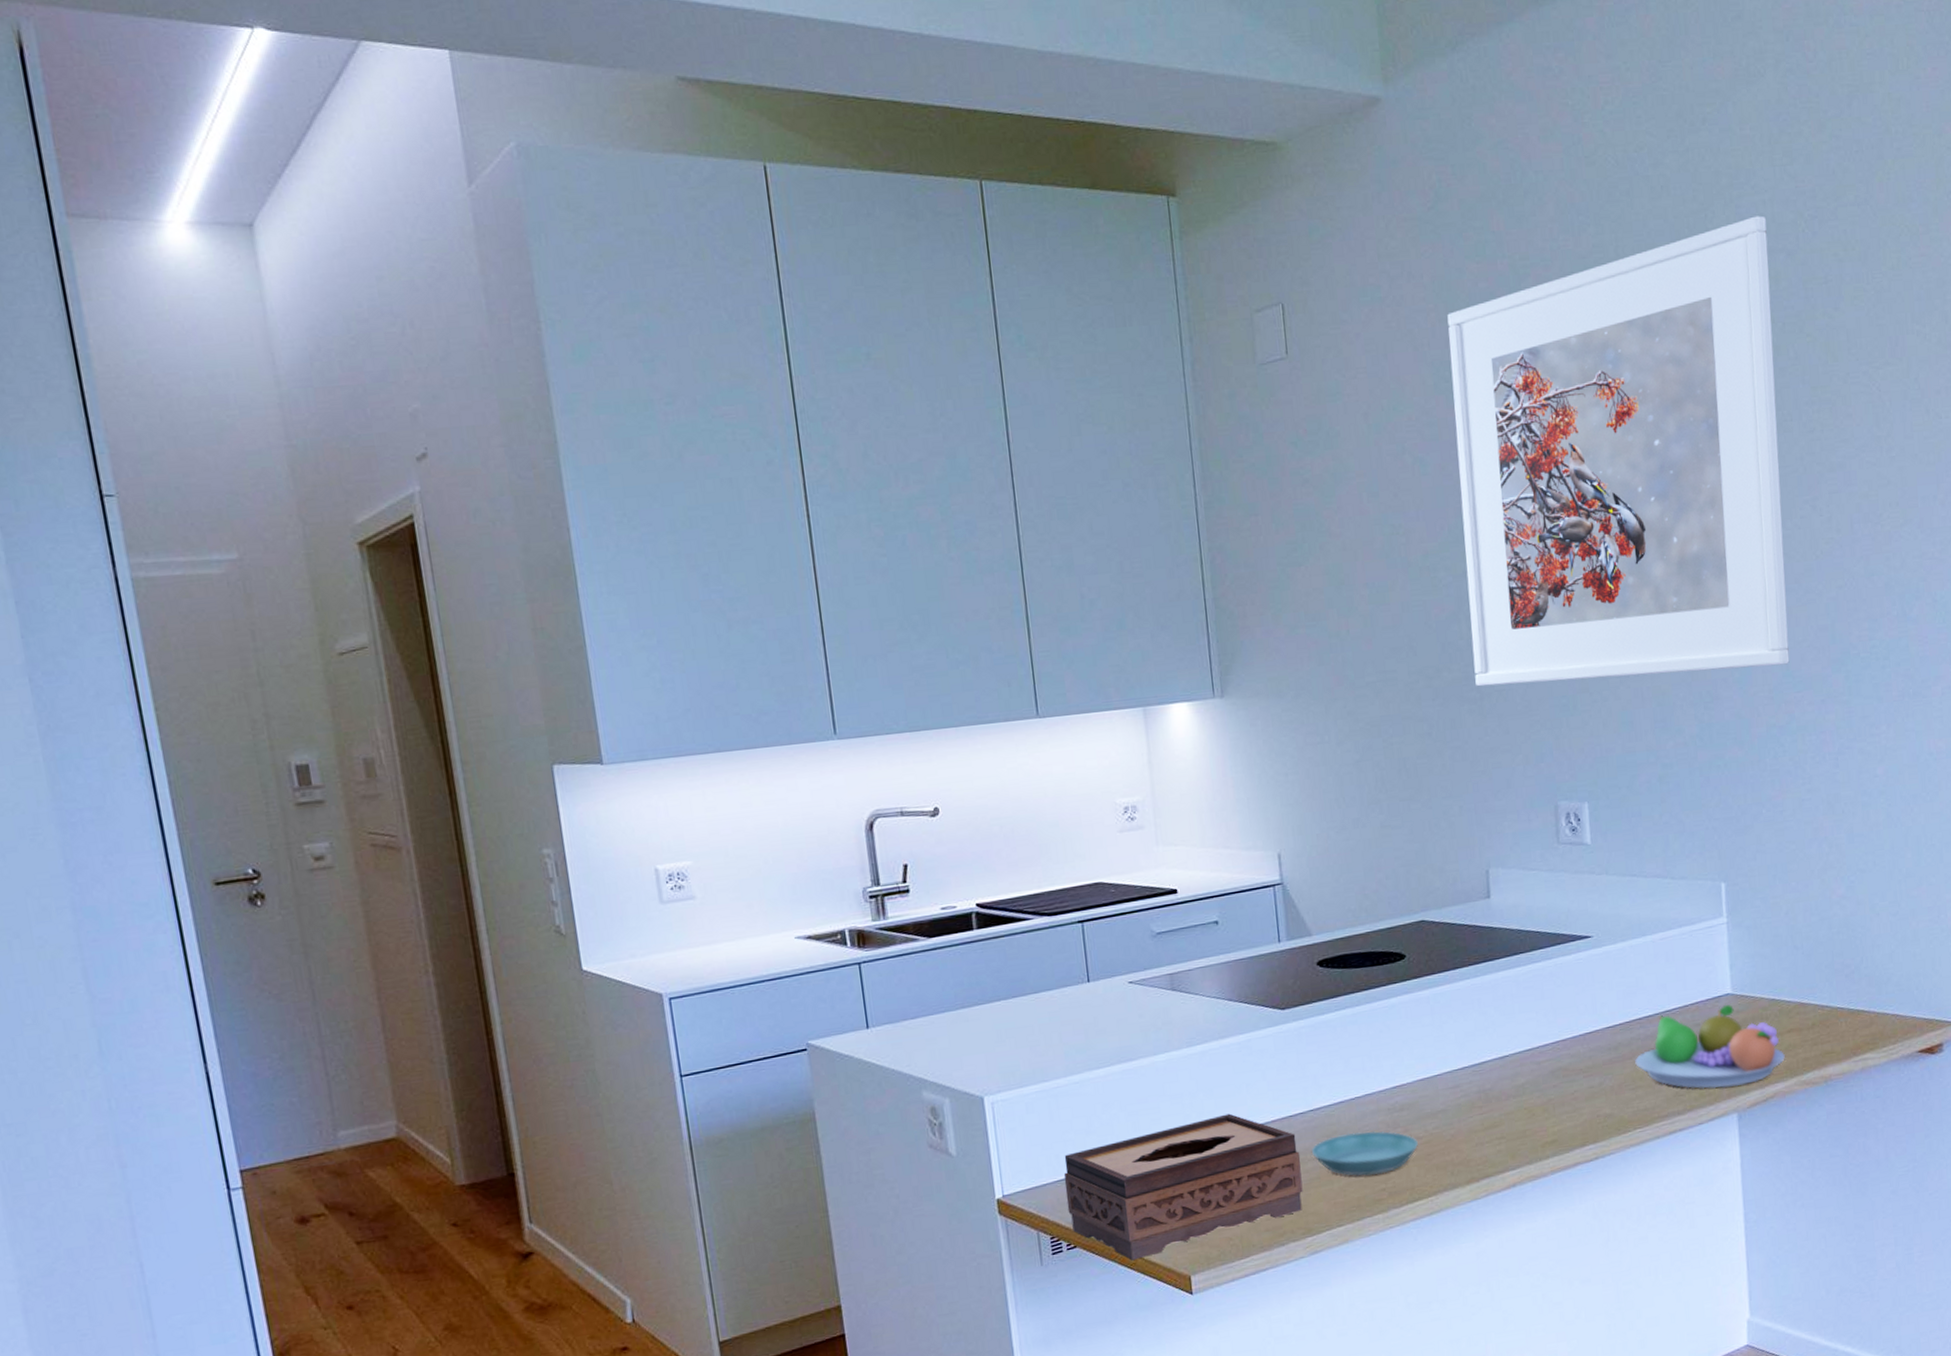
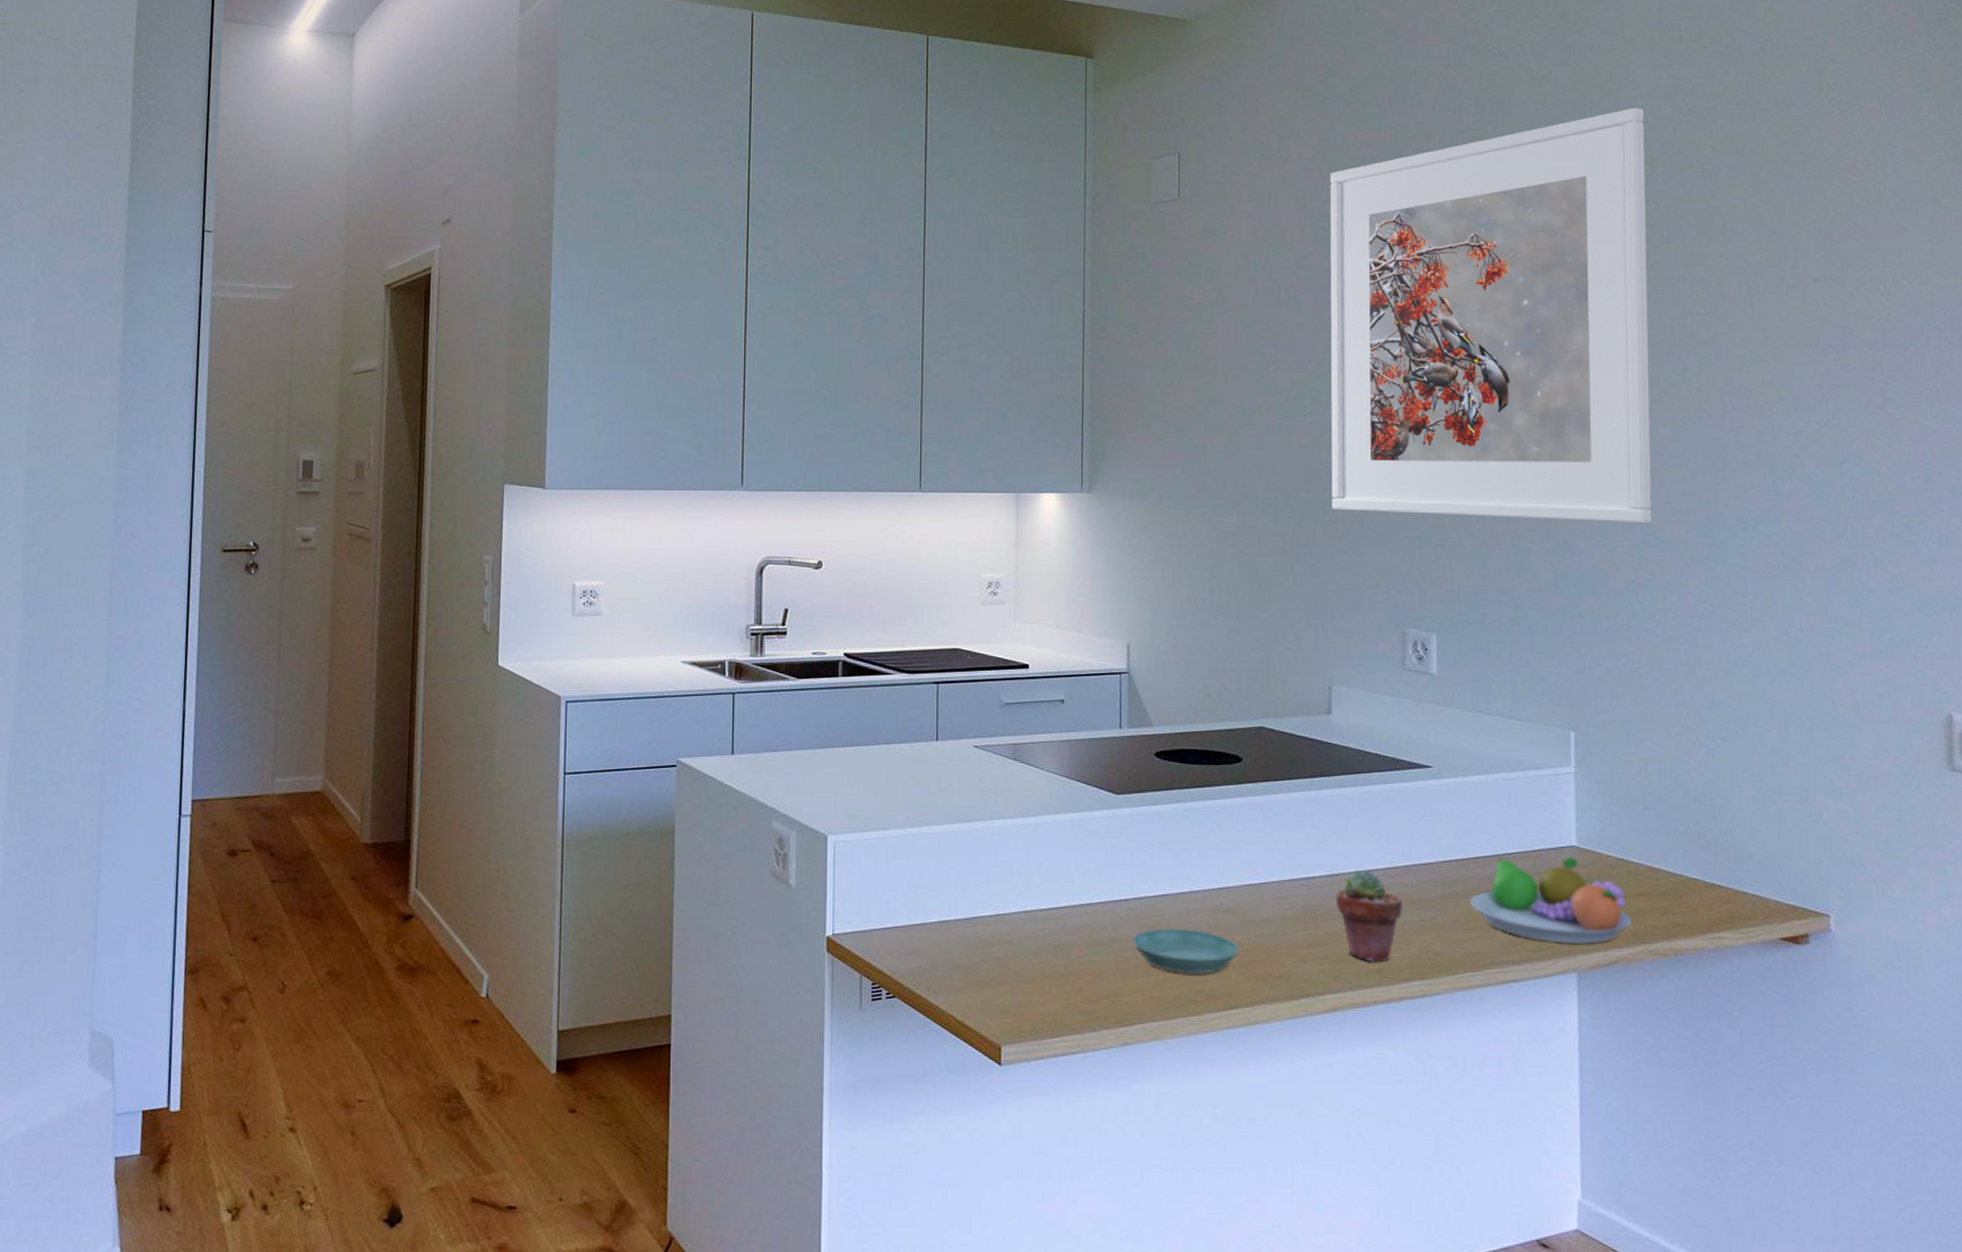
tissue box: present [1063,1113,1303,1261] -> none [891,888,1121,1020]
potted succulent: none [1507,1047,1572,1135] -> present [1335,870,1402,962]

